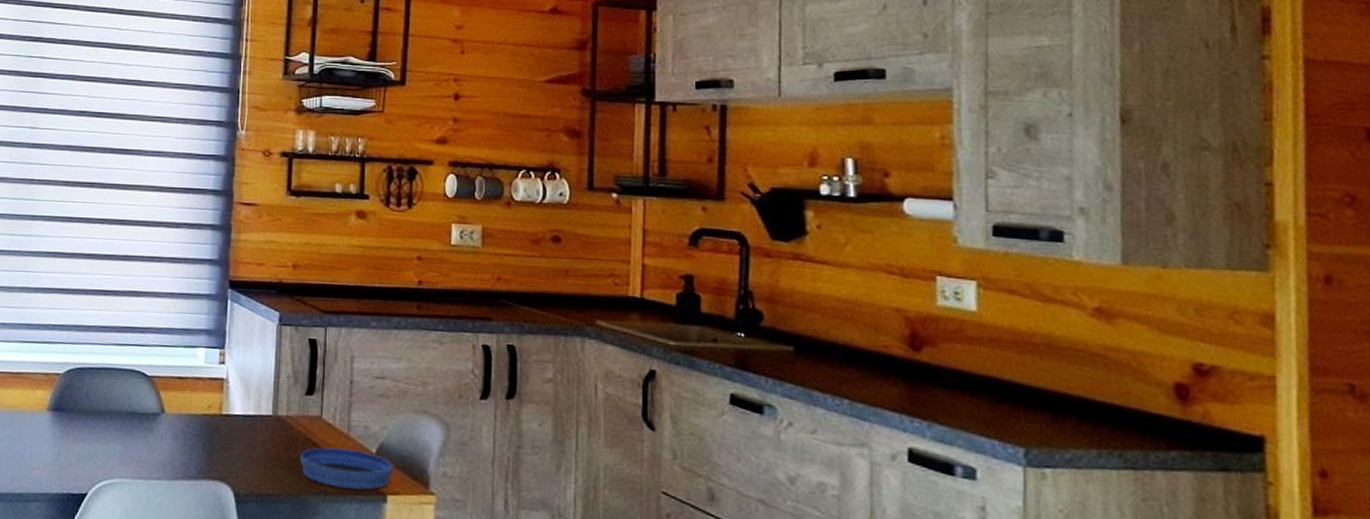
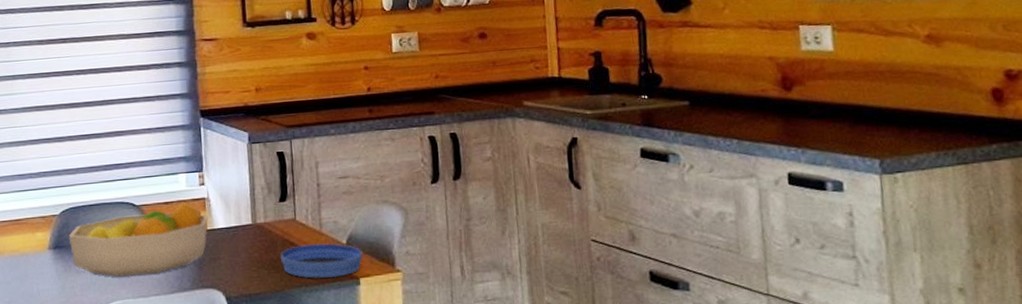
fruit bowl: none [70,378,224,456] -> present [68,201,208,277]

